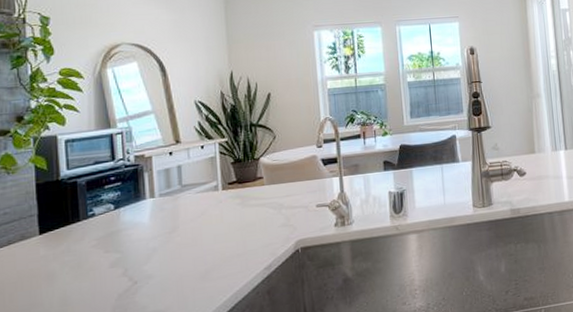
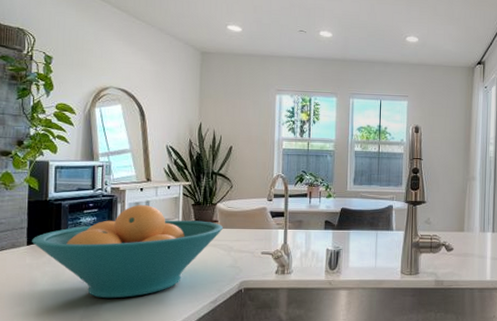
fruit bowl: none [45,170,270,283] -> present [32,205,223,299]

